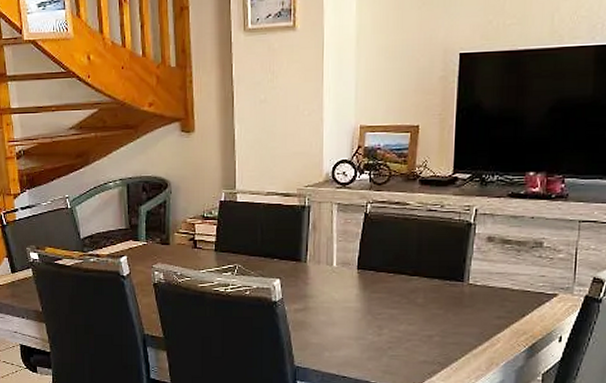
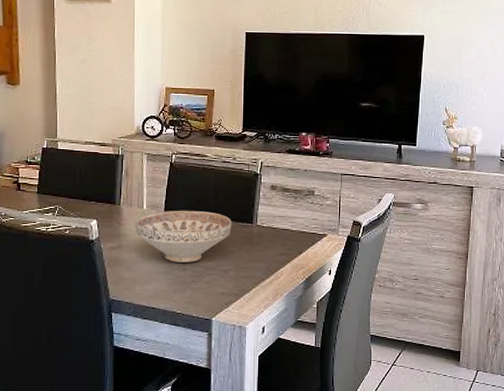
decorative bowl: none [323,267,438,327] -> present [135,210,232,263]

